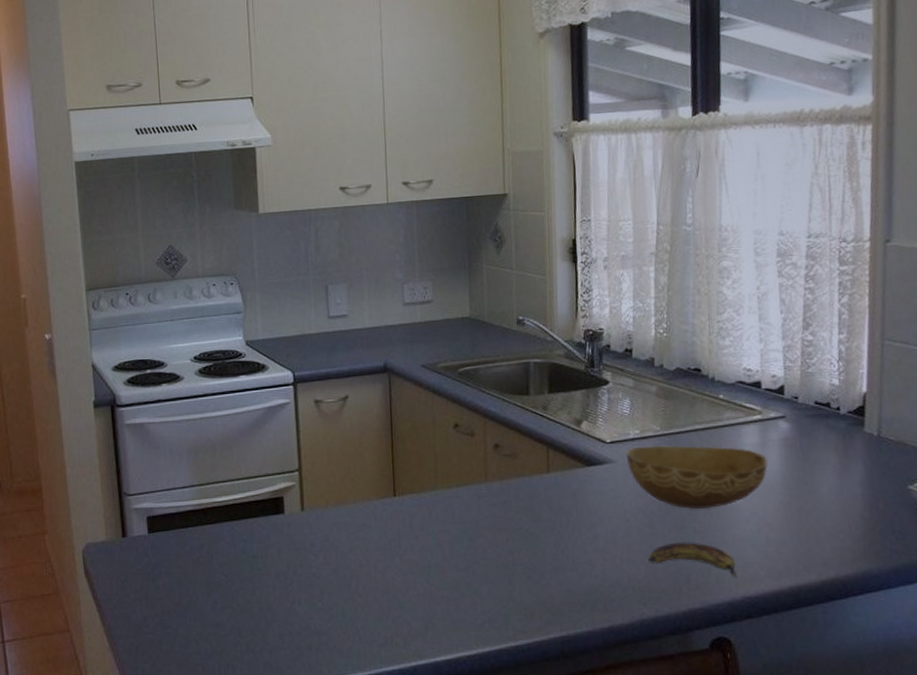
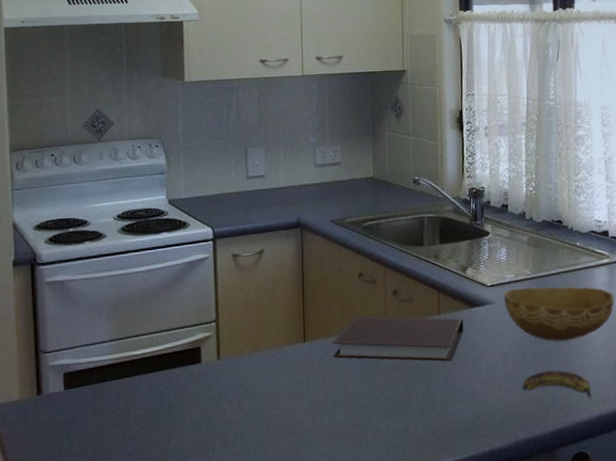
notebook: none [425,471,578,526] -> present [332,316,464,362]

